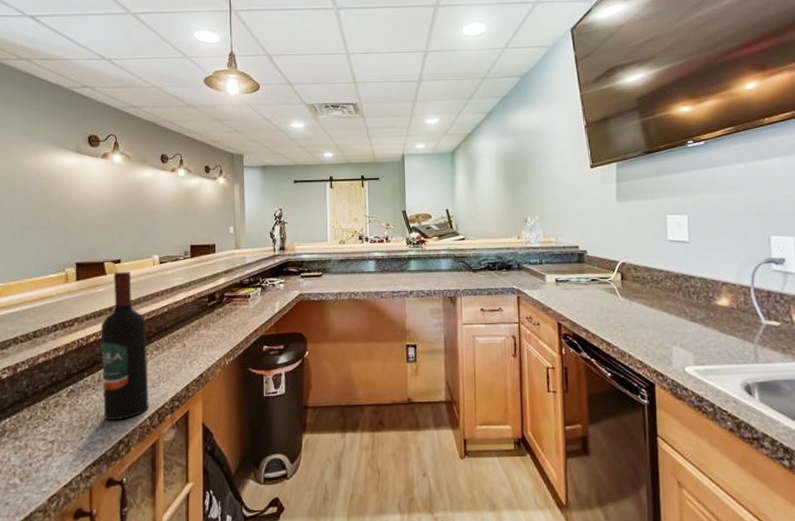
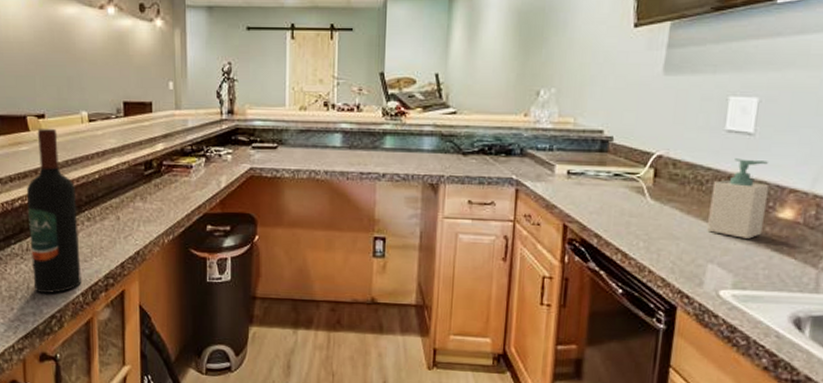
soap bottle: none [666,261,708,324] -> present [707,158,770,239]

